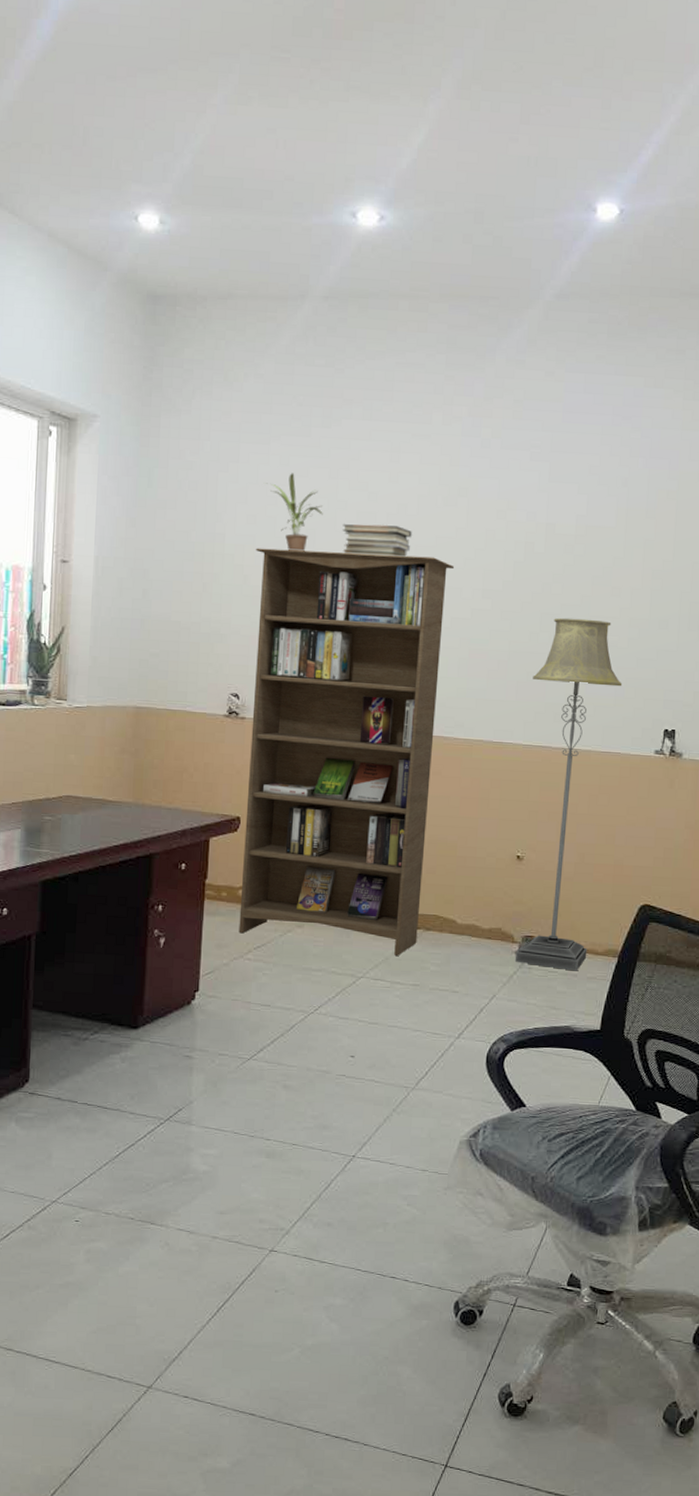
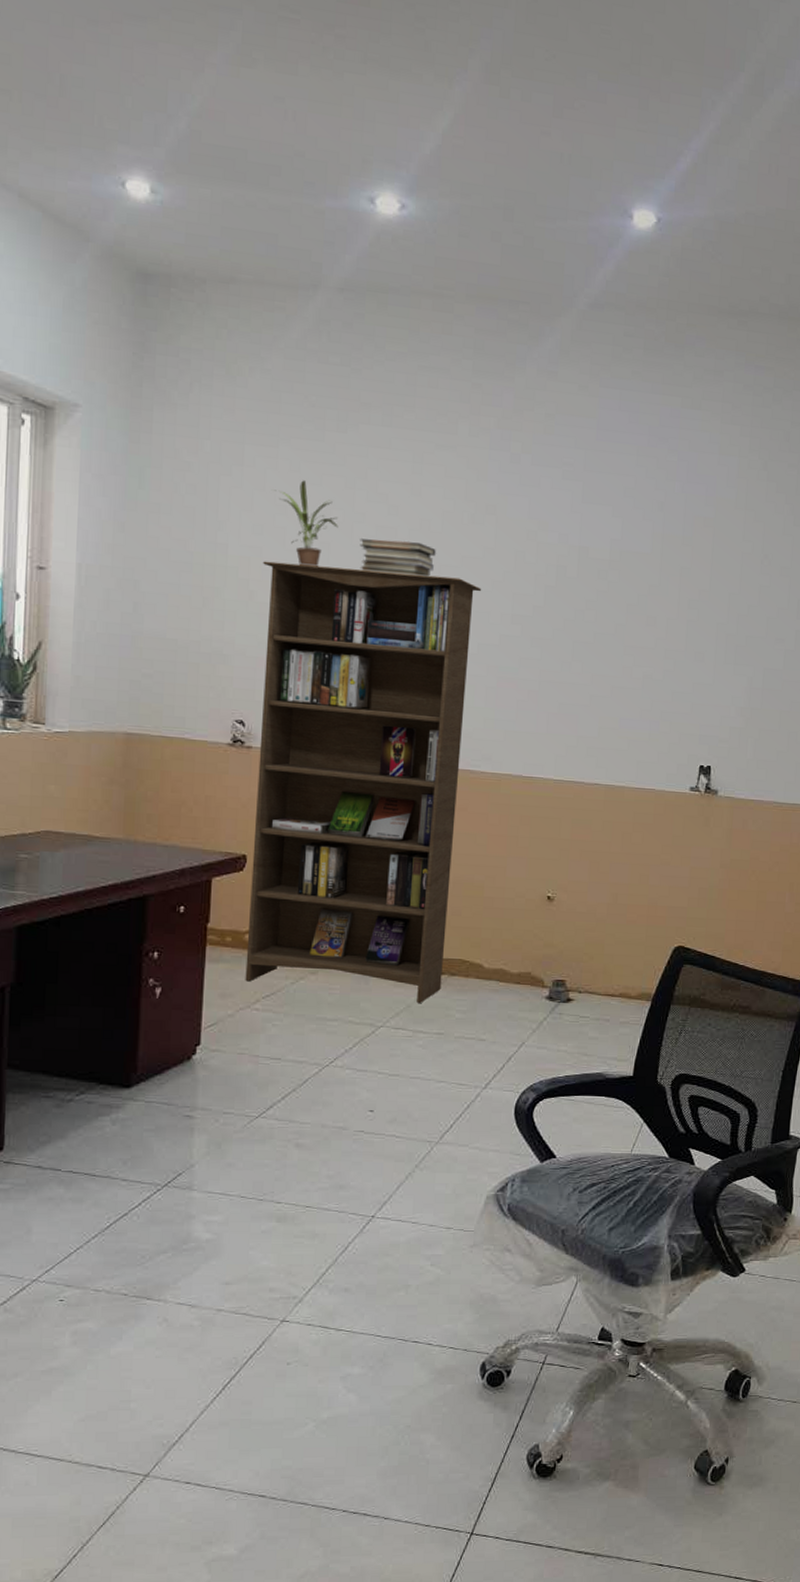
floor lamp: present [514,617,623,971] -> none [544,646,658,1016]

